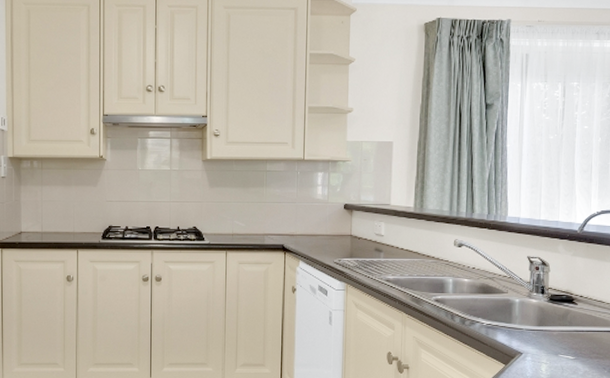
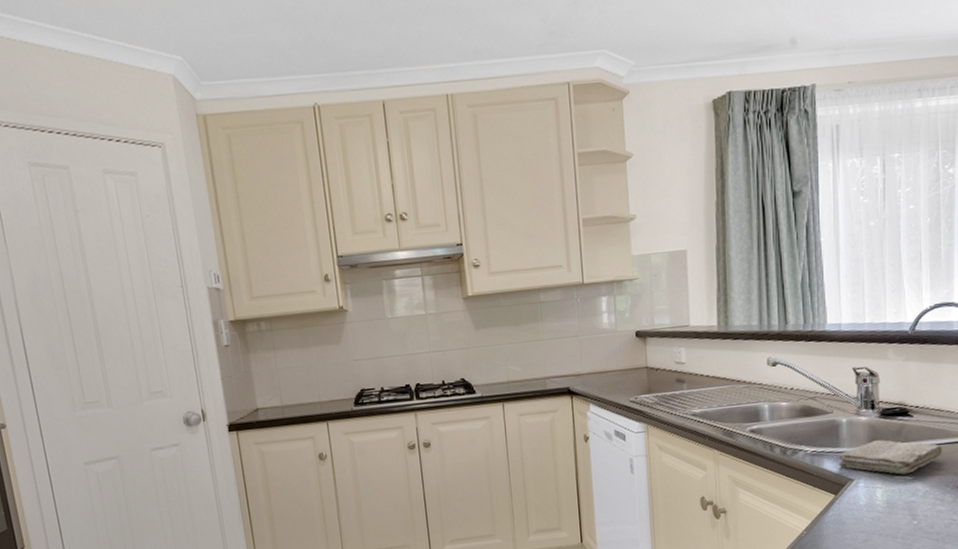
washcloth: none [509,321,602,354] -> present [838,440,942,475]

